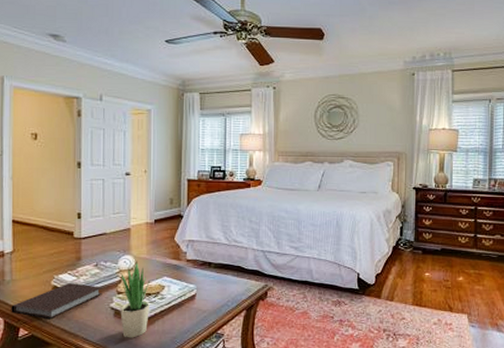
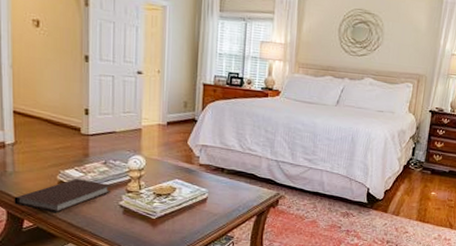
potted plant: present [120,261,151,338] -> none [129,161,162,236]

